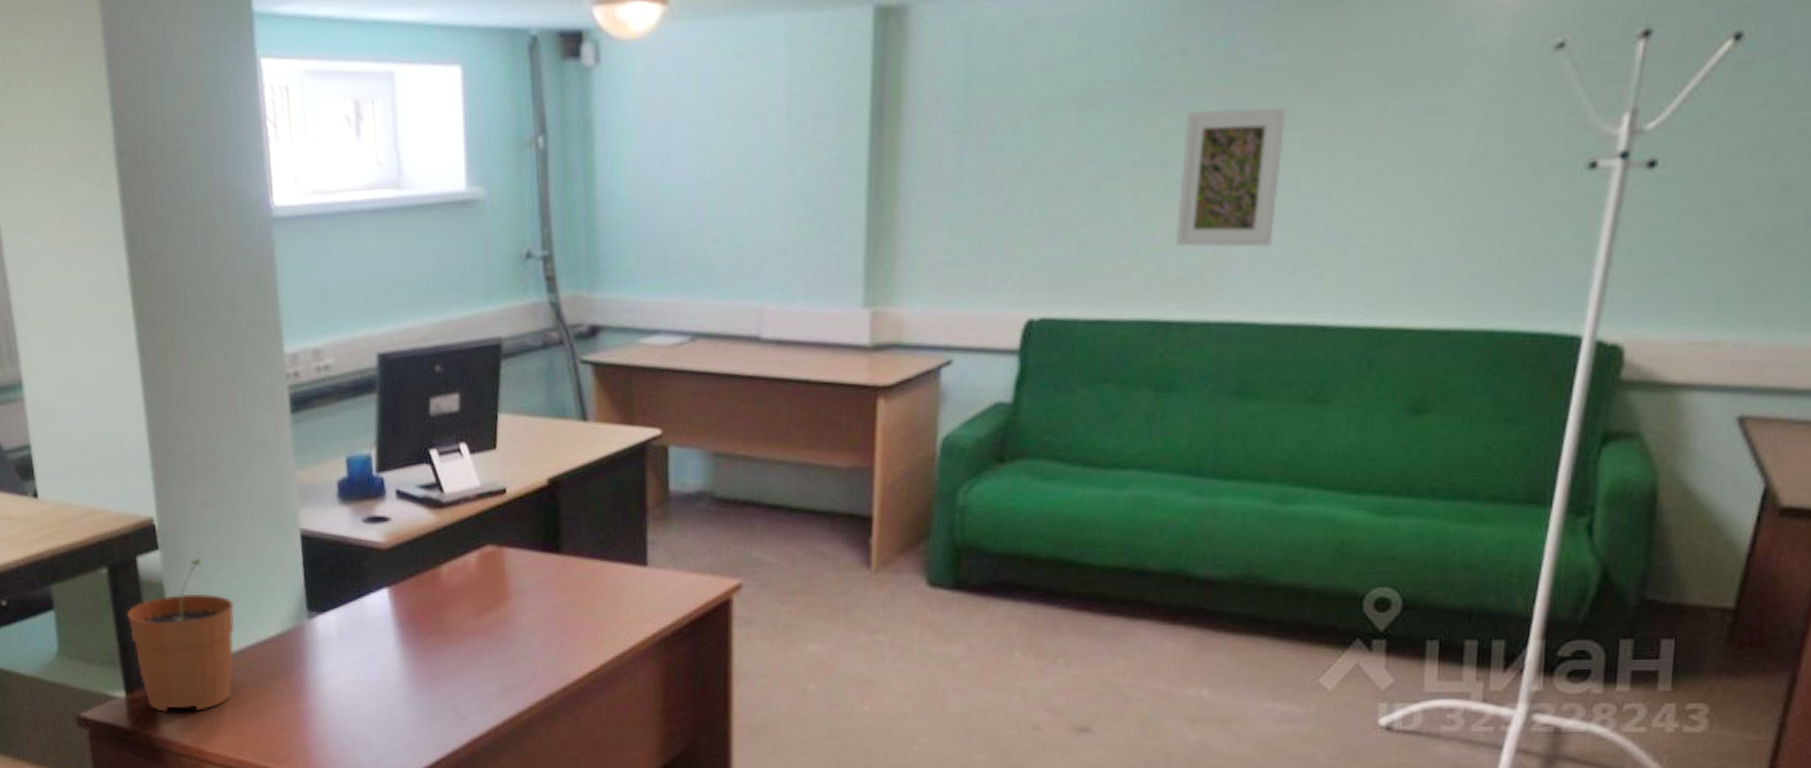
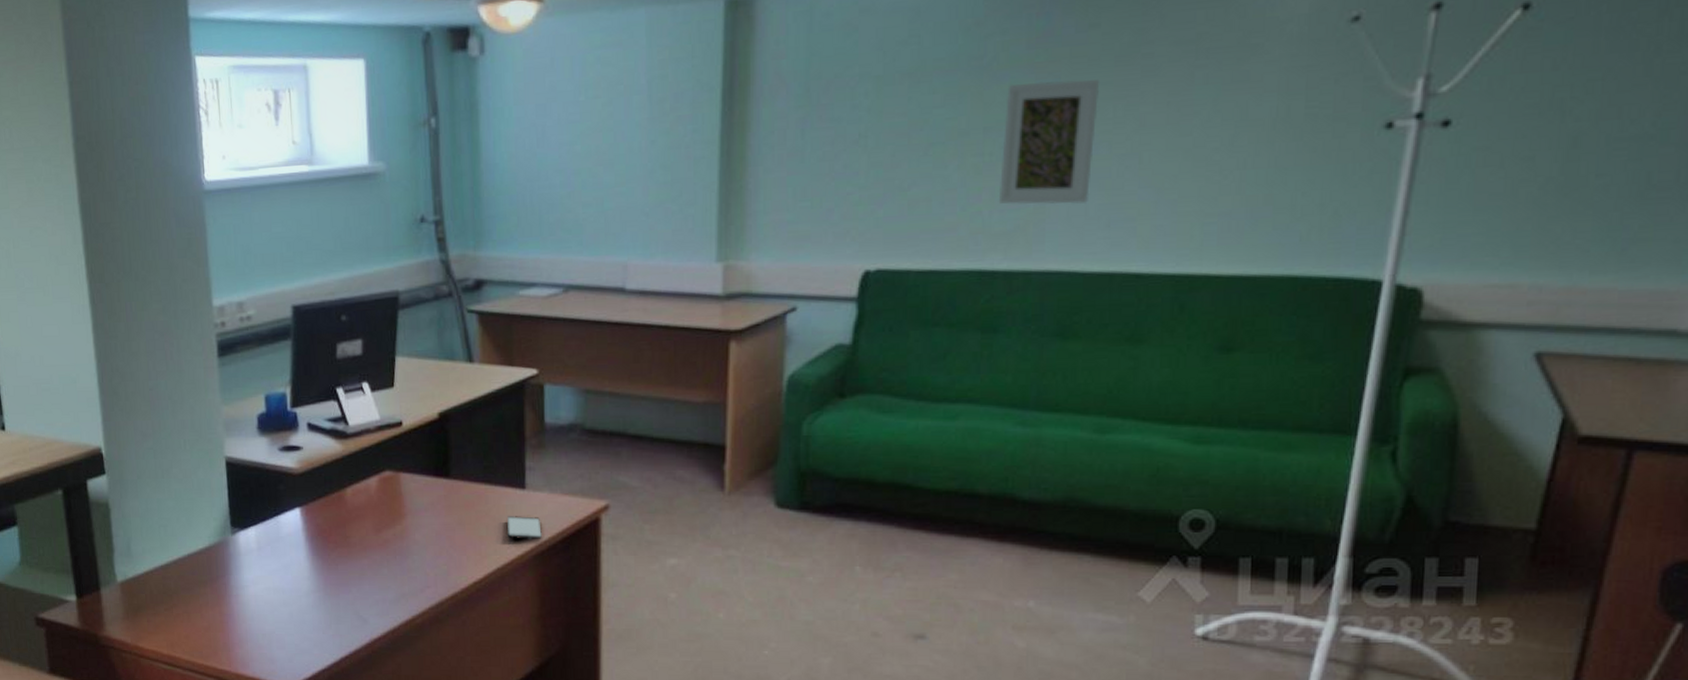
plant pot: present [126,558,234,712] -> none [78,482,169,614]
smartphone: none [627,597,666,625] -> present [507,516,542,540]

